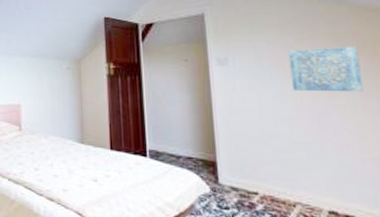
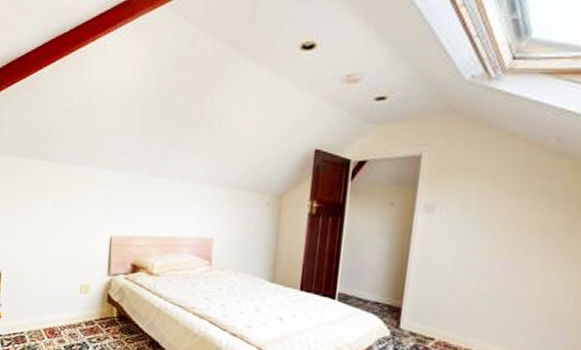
wall art: present [288,46,363,92] -> none [491,201,565,250]

